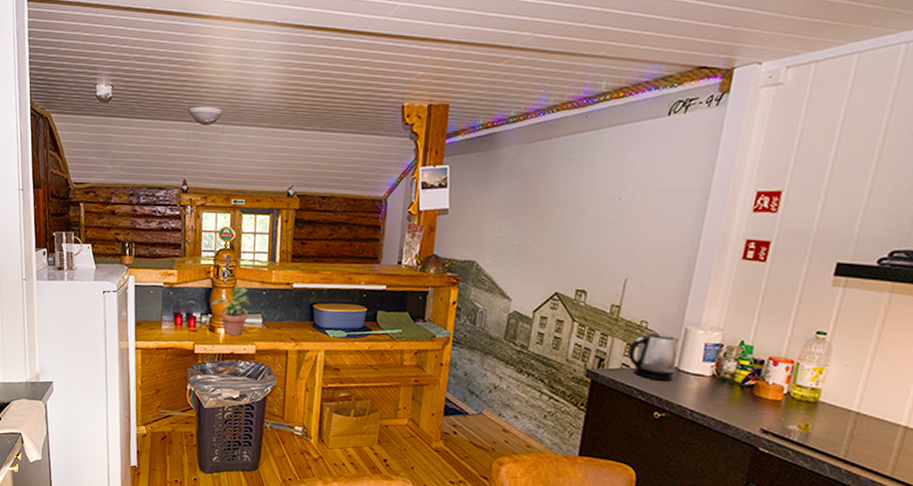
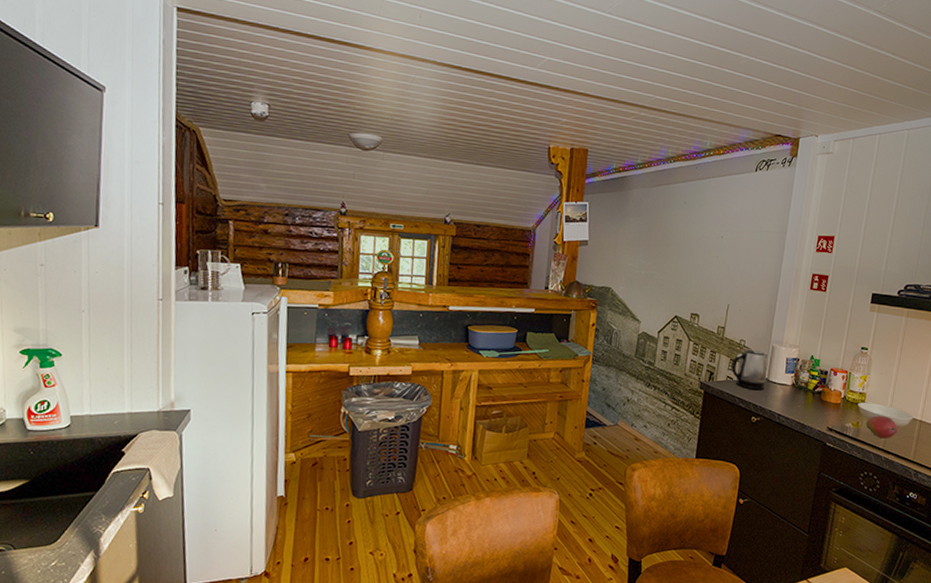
potted plant: present [212,284,251,336] -> none [368,306,408,358]
bowl: none [807,400,894,434] -> present [857,402,913,427]
fruit: none [819,417,869,447] -> present [866,415,898,439]

